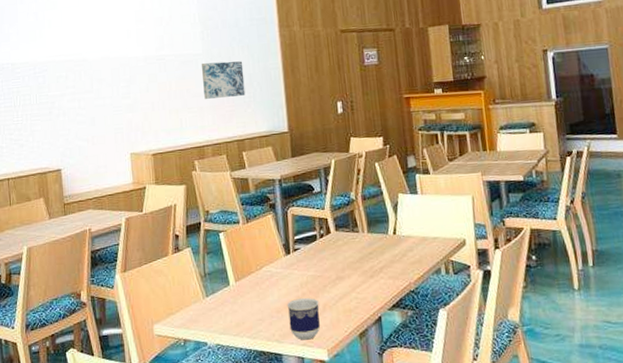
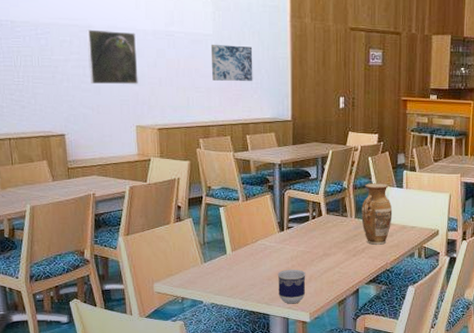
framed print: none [81,61,132,115] -> present [86,29,138,84]
vase: none [373,190,410,262] -> present [361,183,393,245]

